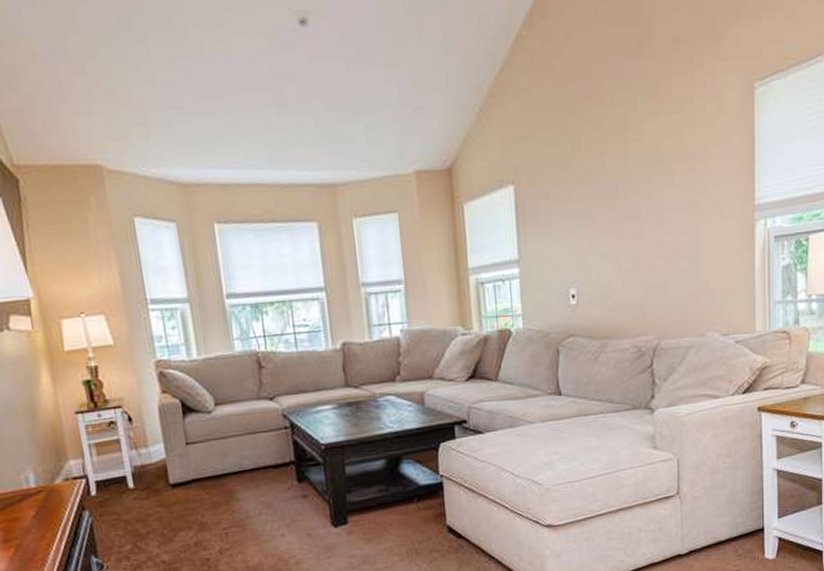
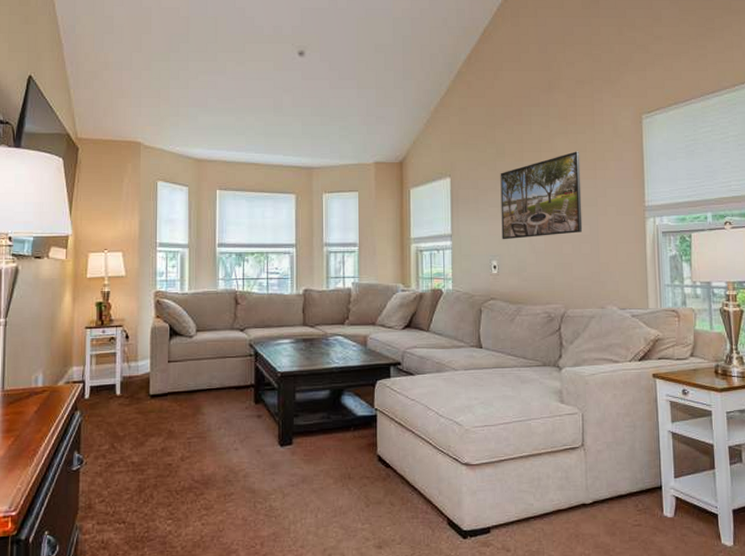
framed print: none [576,138,679,262] -> present [500,151,583,240]

